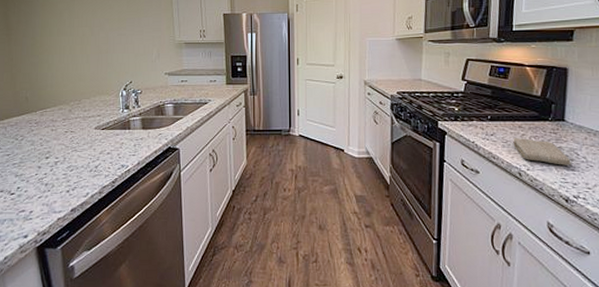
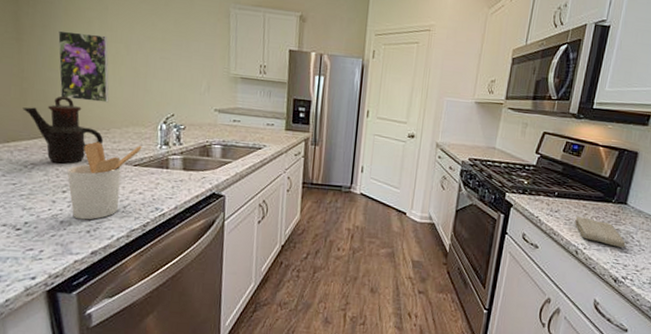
teapot: none [13,76,76,134] -> present [22,95,103,164]
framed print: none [38,22,79,78] -> present [58,30,109,103]
utensil holder: none [48,112,108,181] -> present [66,141,142,220]

